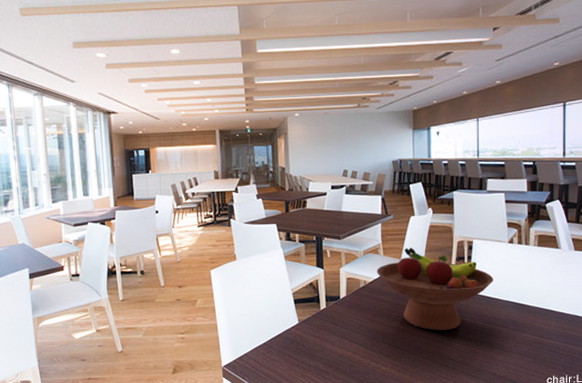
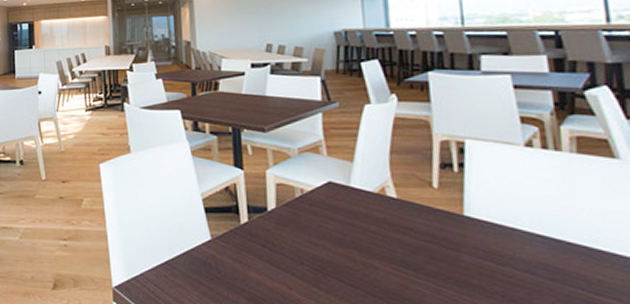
fruit bowl: present [377,248,494,331] -> none [318,147,505,270]

